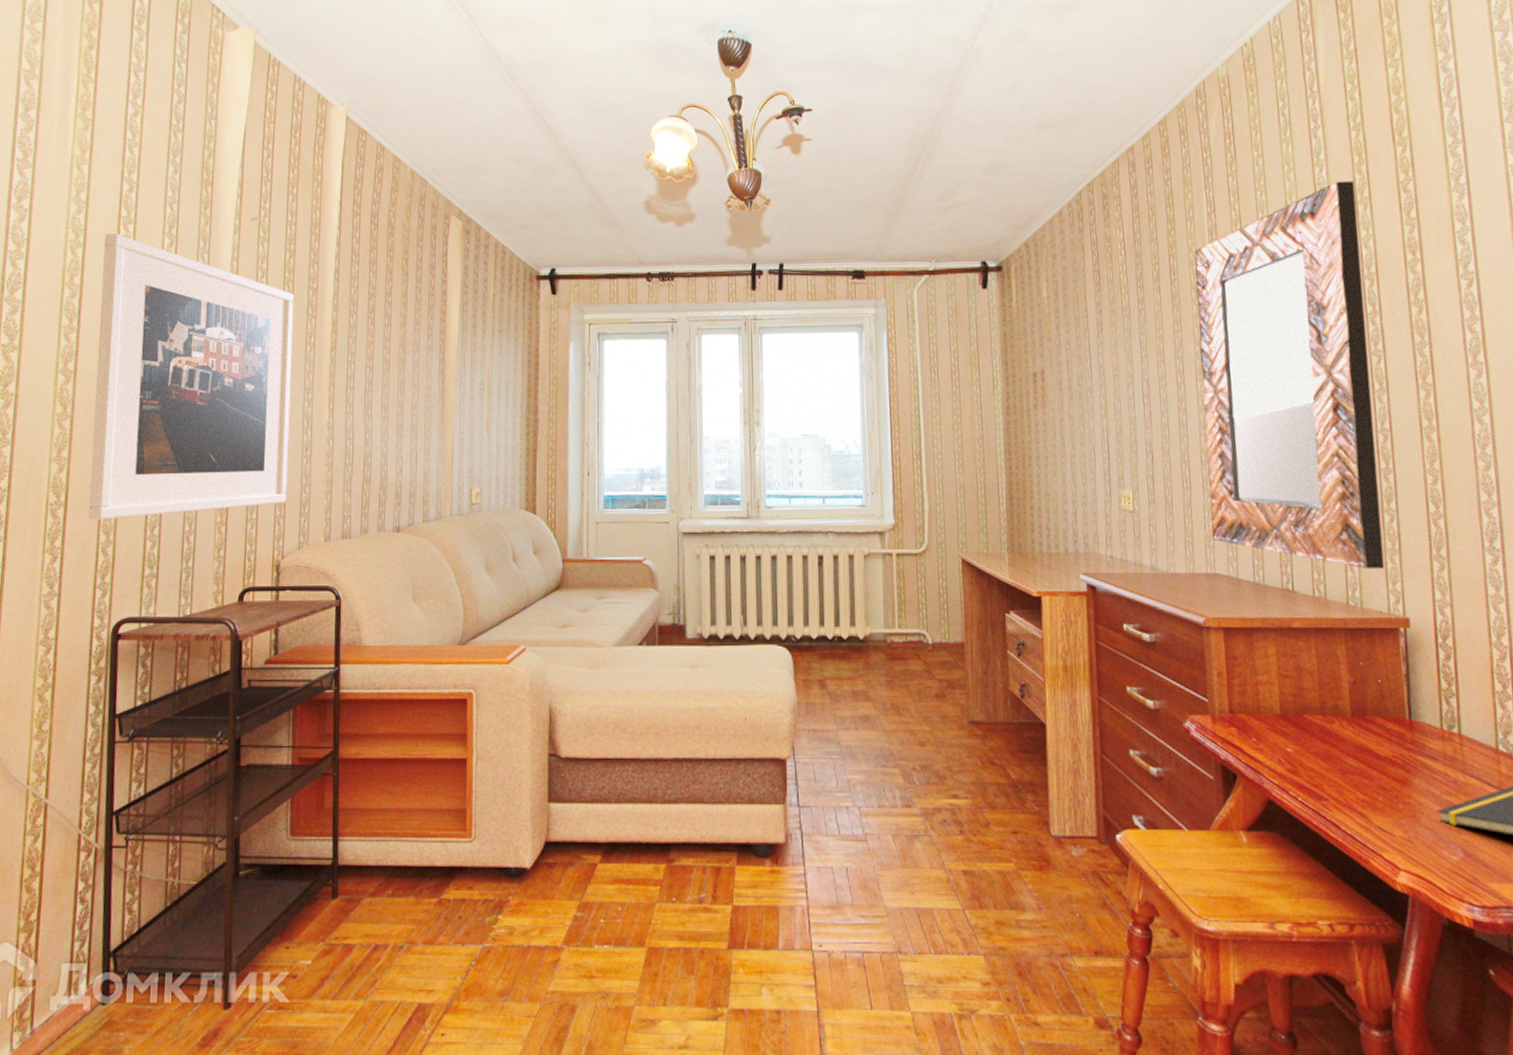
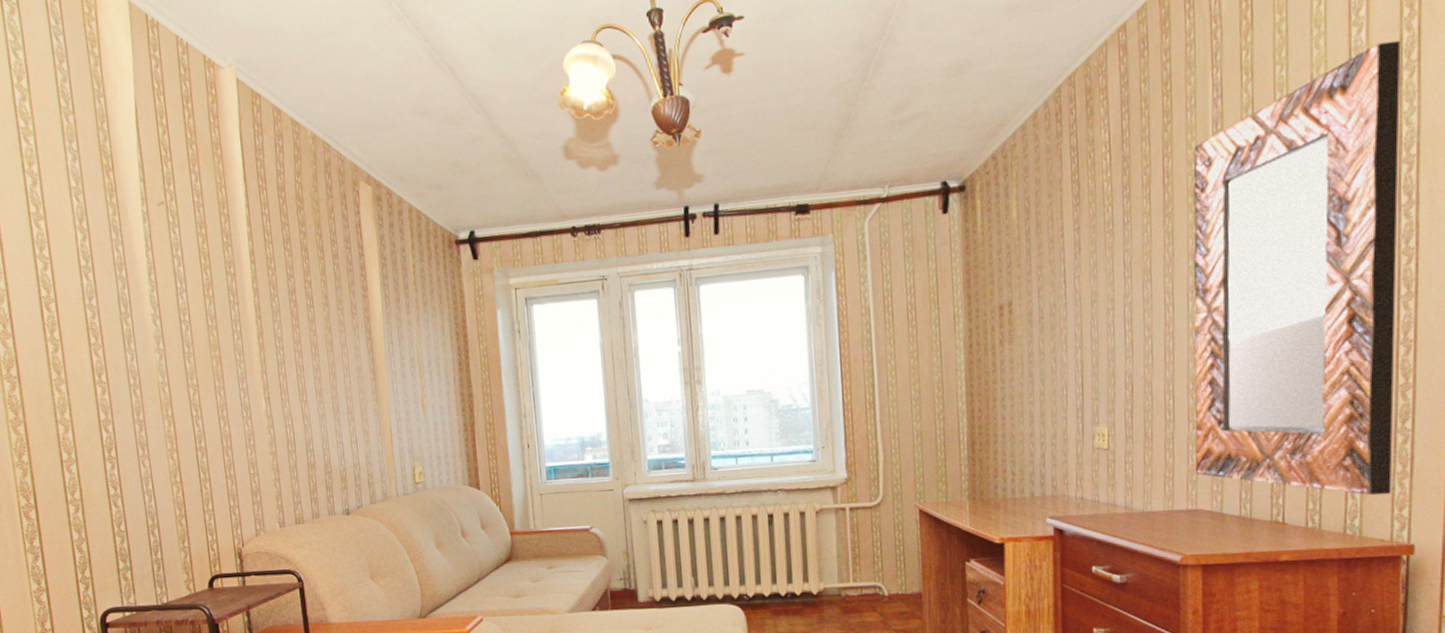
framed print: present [89,233,295,520] -> none [19,231,239,520]

